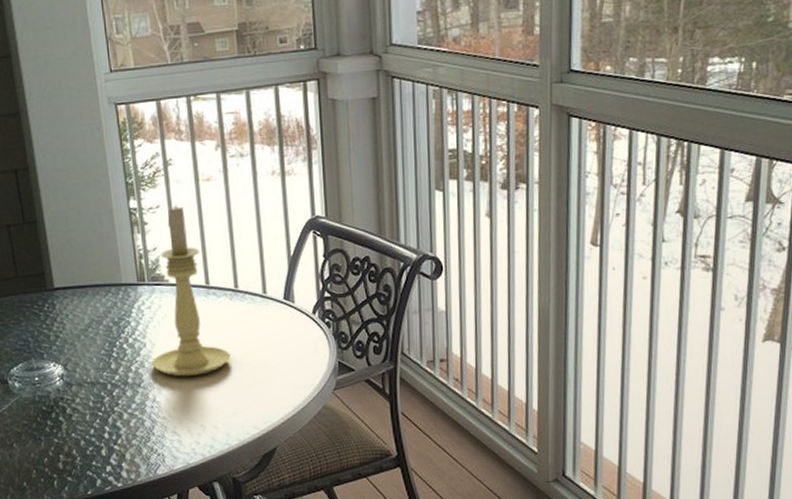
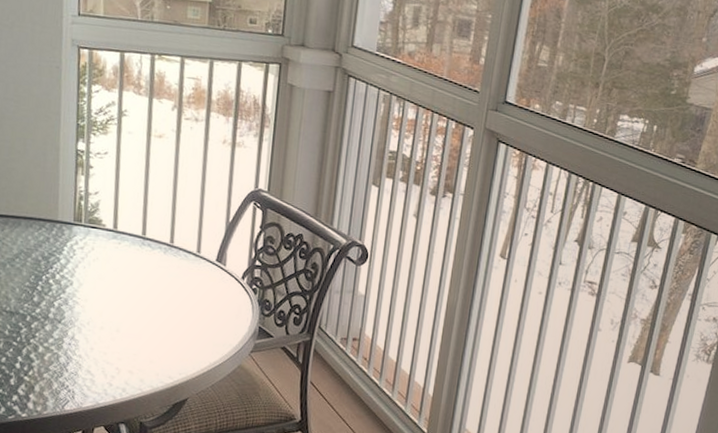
candle holder: present [151,205,231,377] -> none [76,155,156,320]

